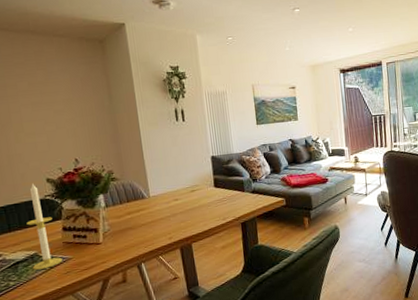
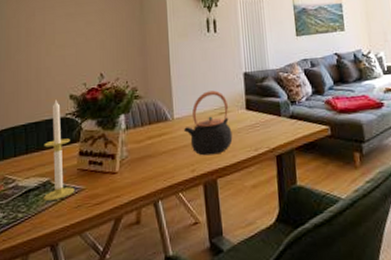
teapot: none [160,172,204,226] -> present [184,90,233,156]

